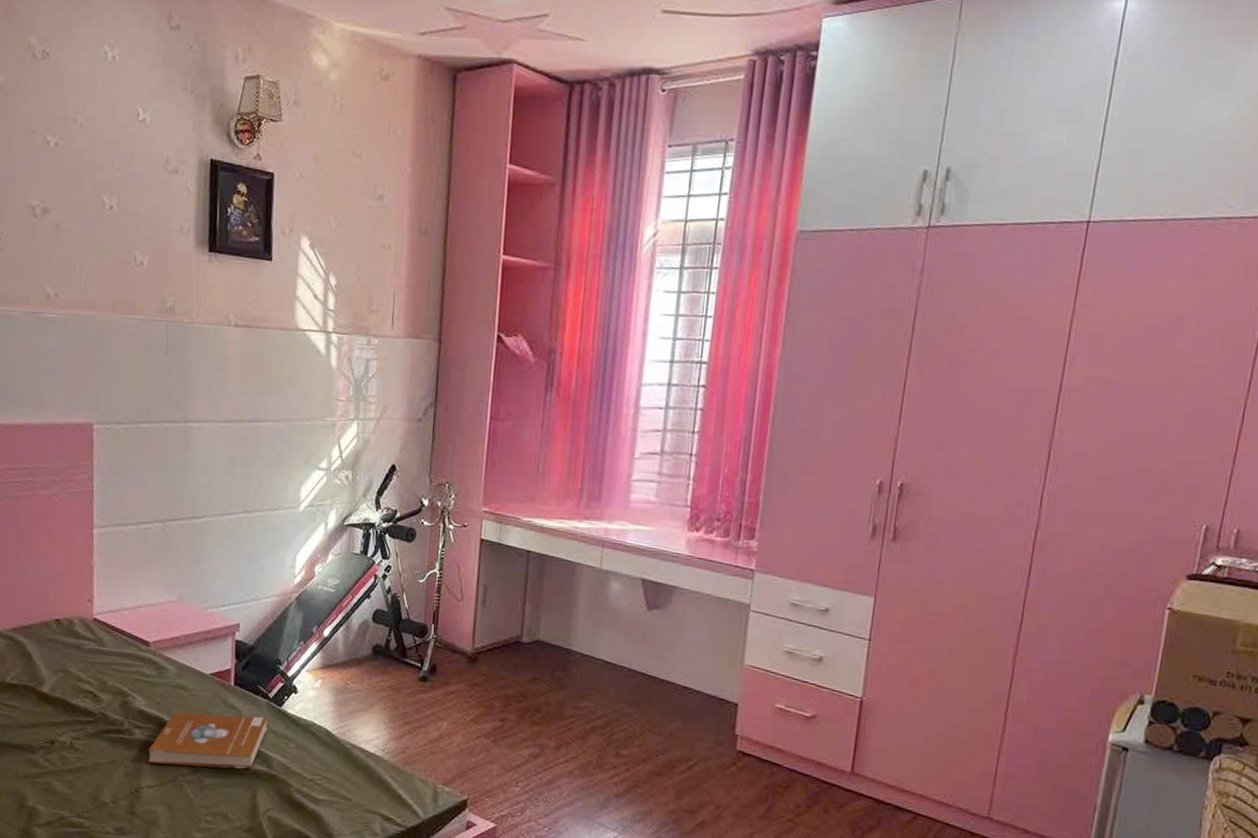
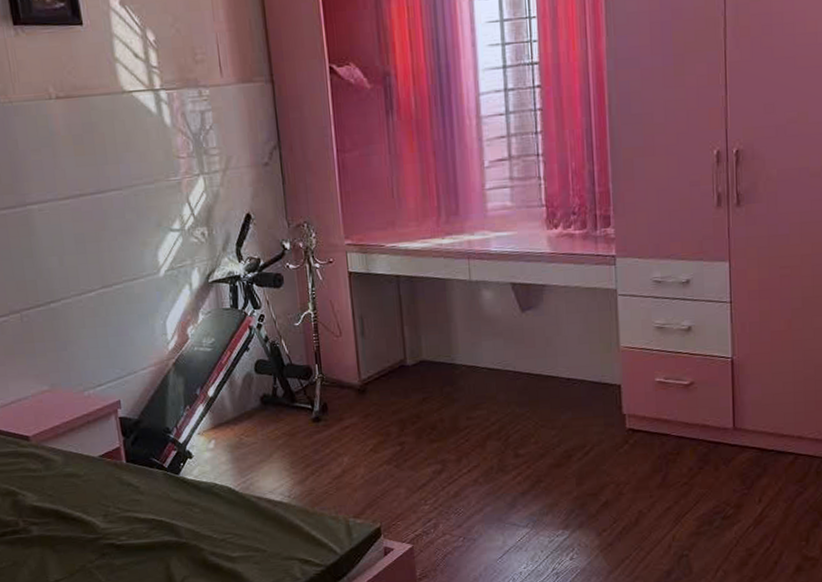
book: present [148,712,268,769] -> none [49,487,169,557]

